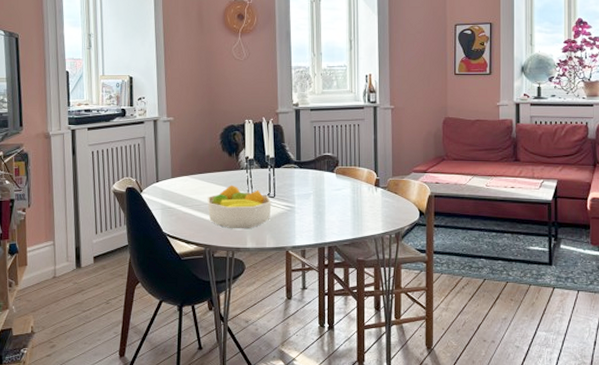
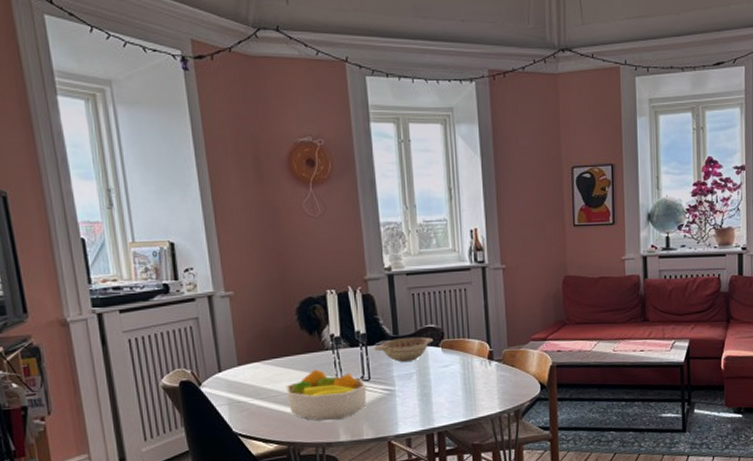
decorative bowl: none [279,163,329,183] -> present [373,337,433,362]

